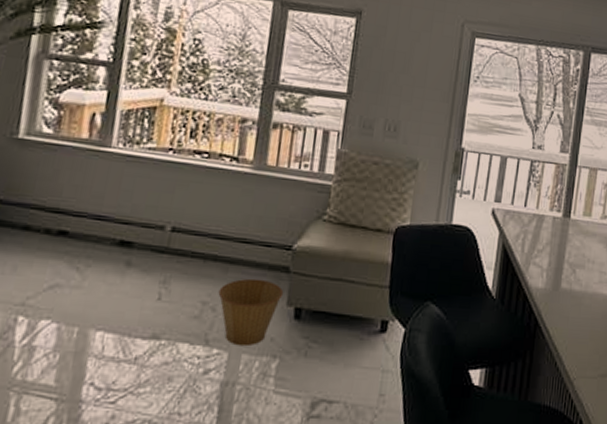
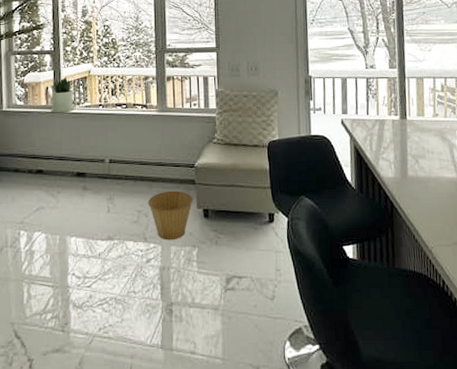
planter: none [93,101,133,154] -> present [50,76,75,113]

